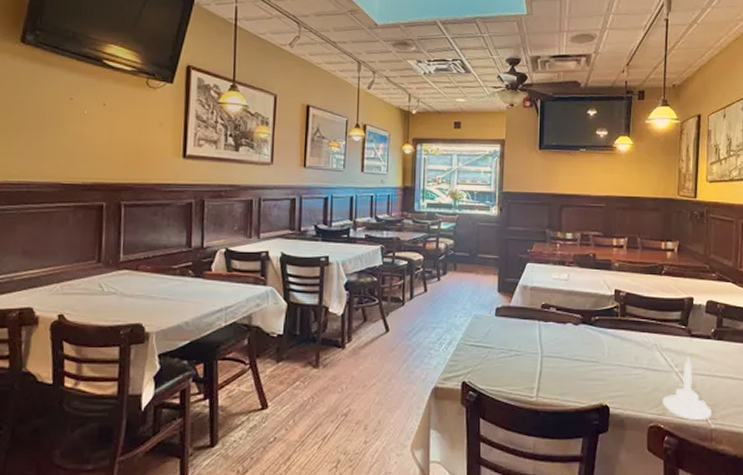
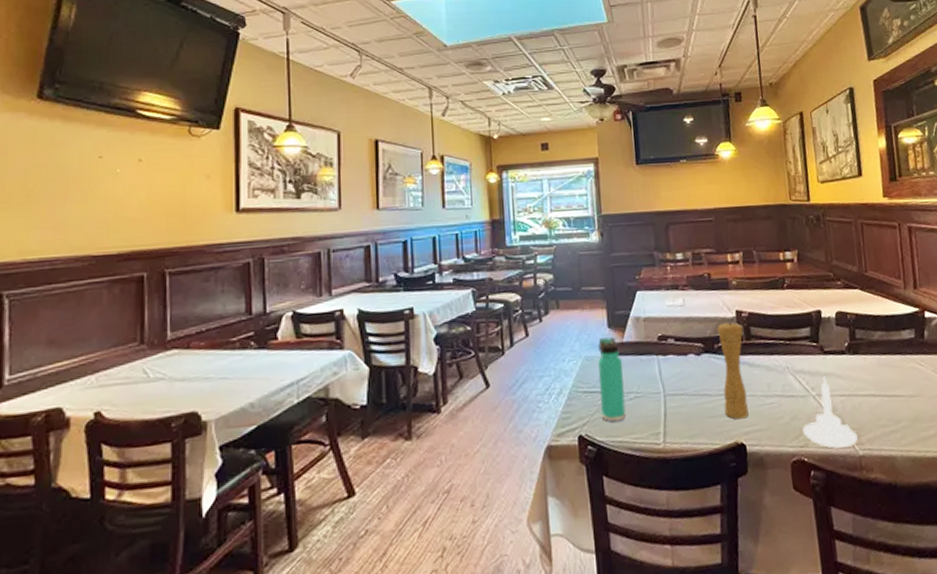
thermos bottle: none [484,301,507,374] -> present [598,337,626,422]
pepper mill: none [594,298,620,384] -> present [717,321,749,420]

